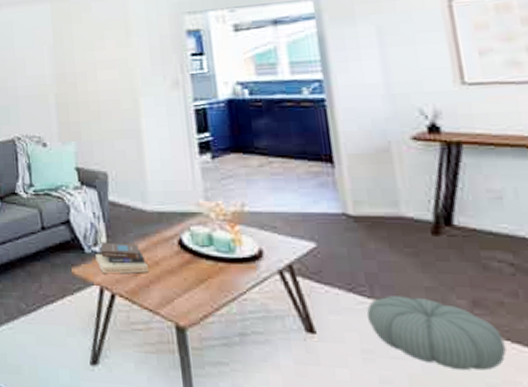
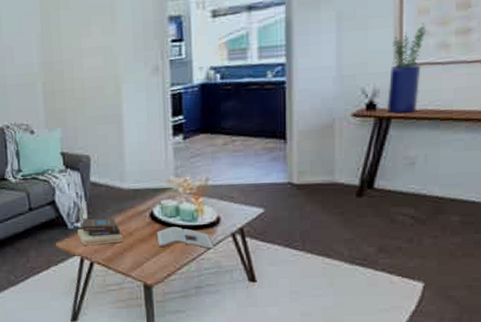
magazine: none [187,258,260,289] -> present [156,226,215,250]
pouf: present [366,296,506,371] -> none [297,248,397,301]
vase: none [448,39,493,139] -> present [387,23,427,114]

